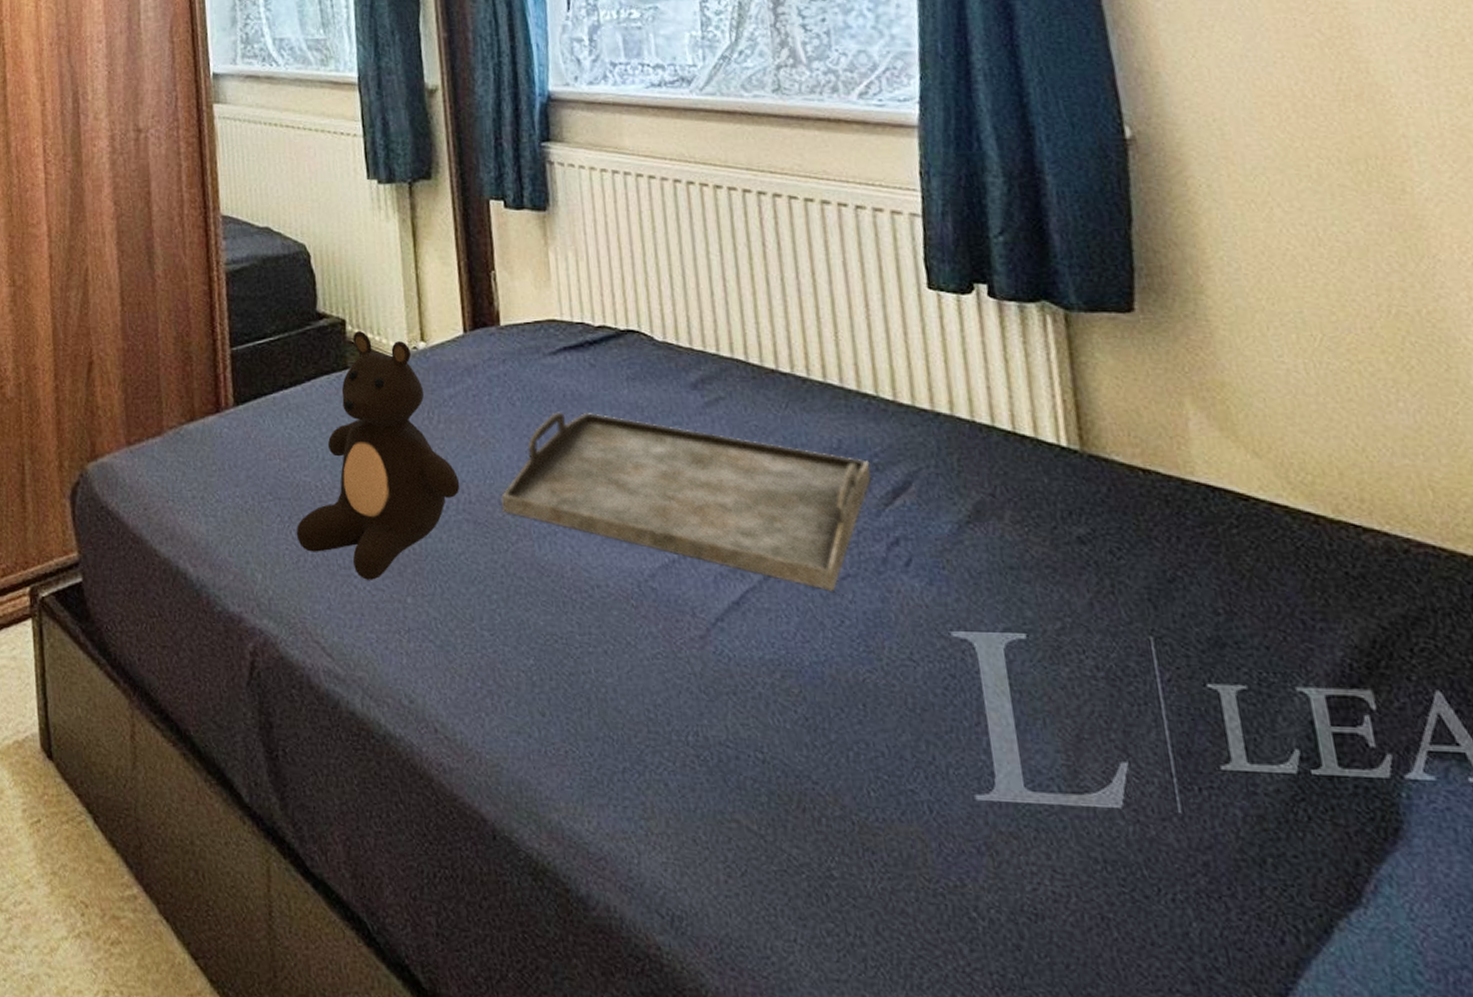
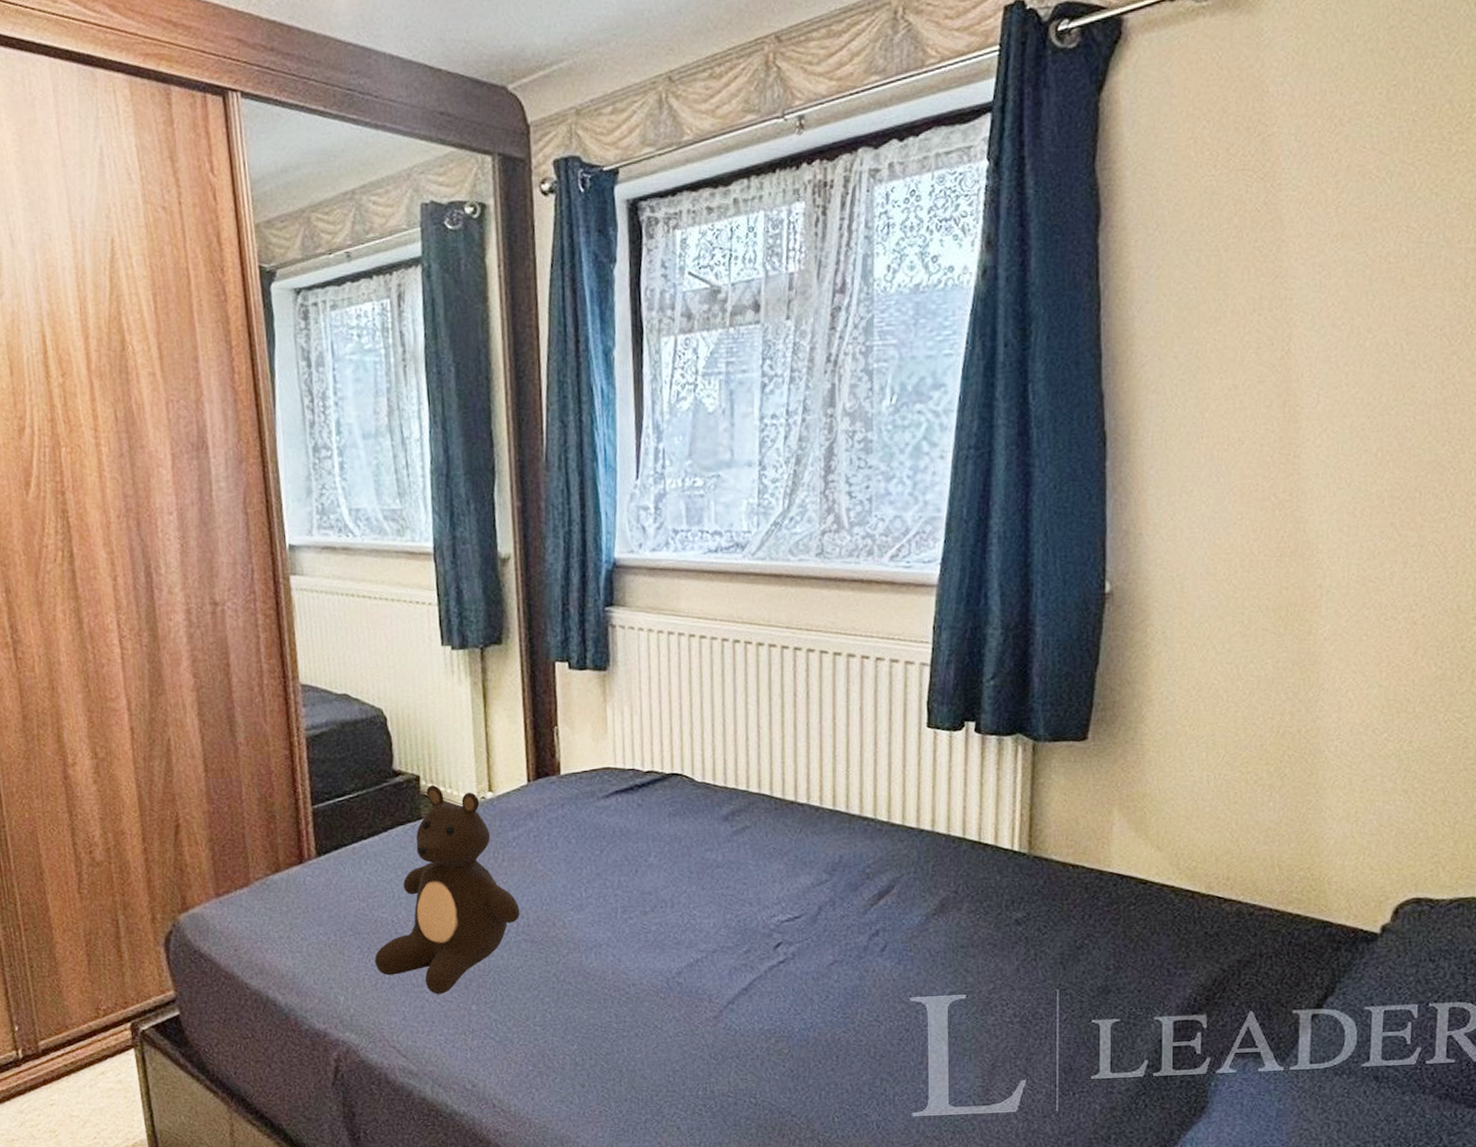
serving tray: present [501,412,872,592] -> none [556,845,863,975]

